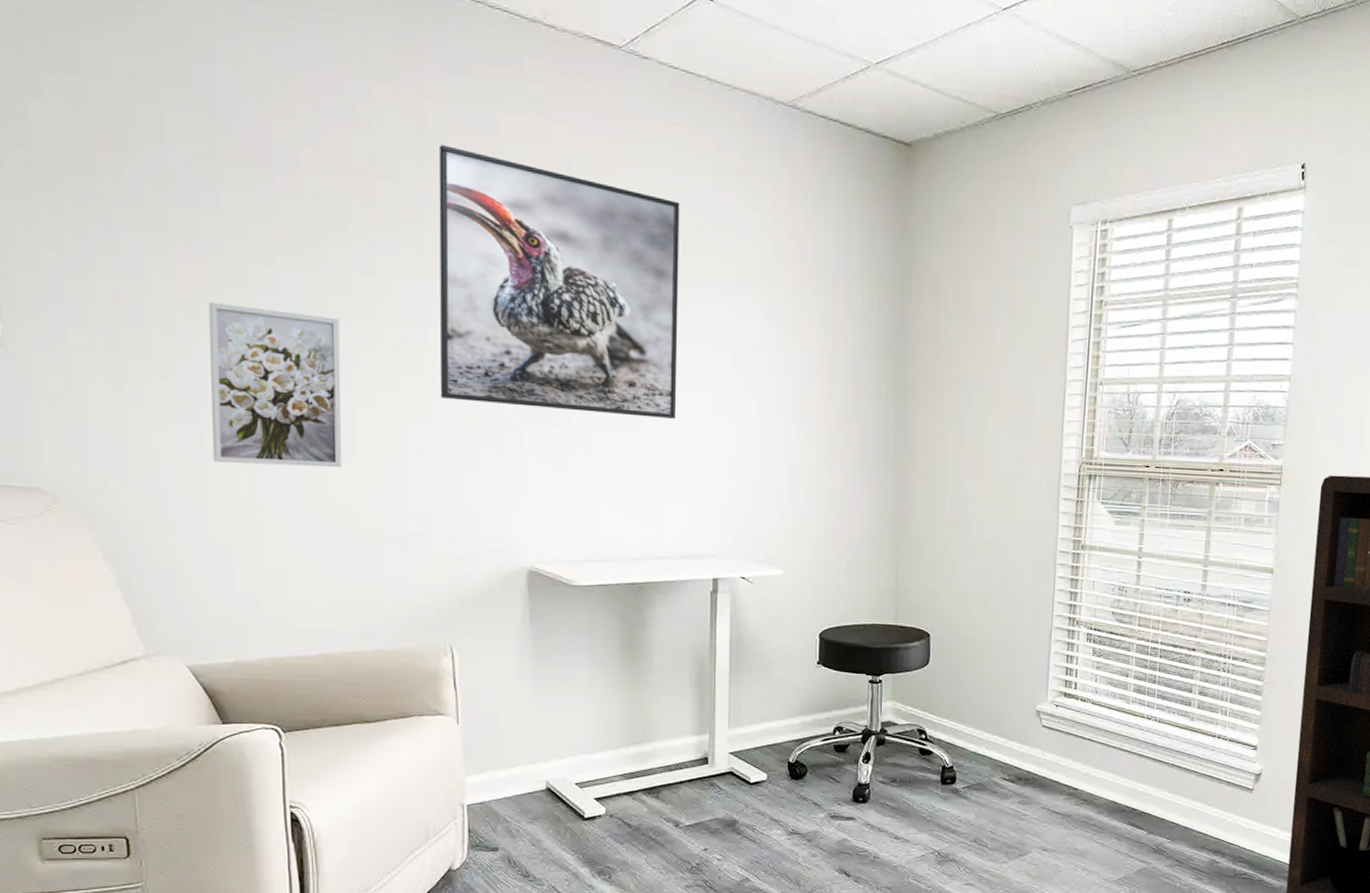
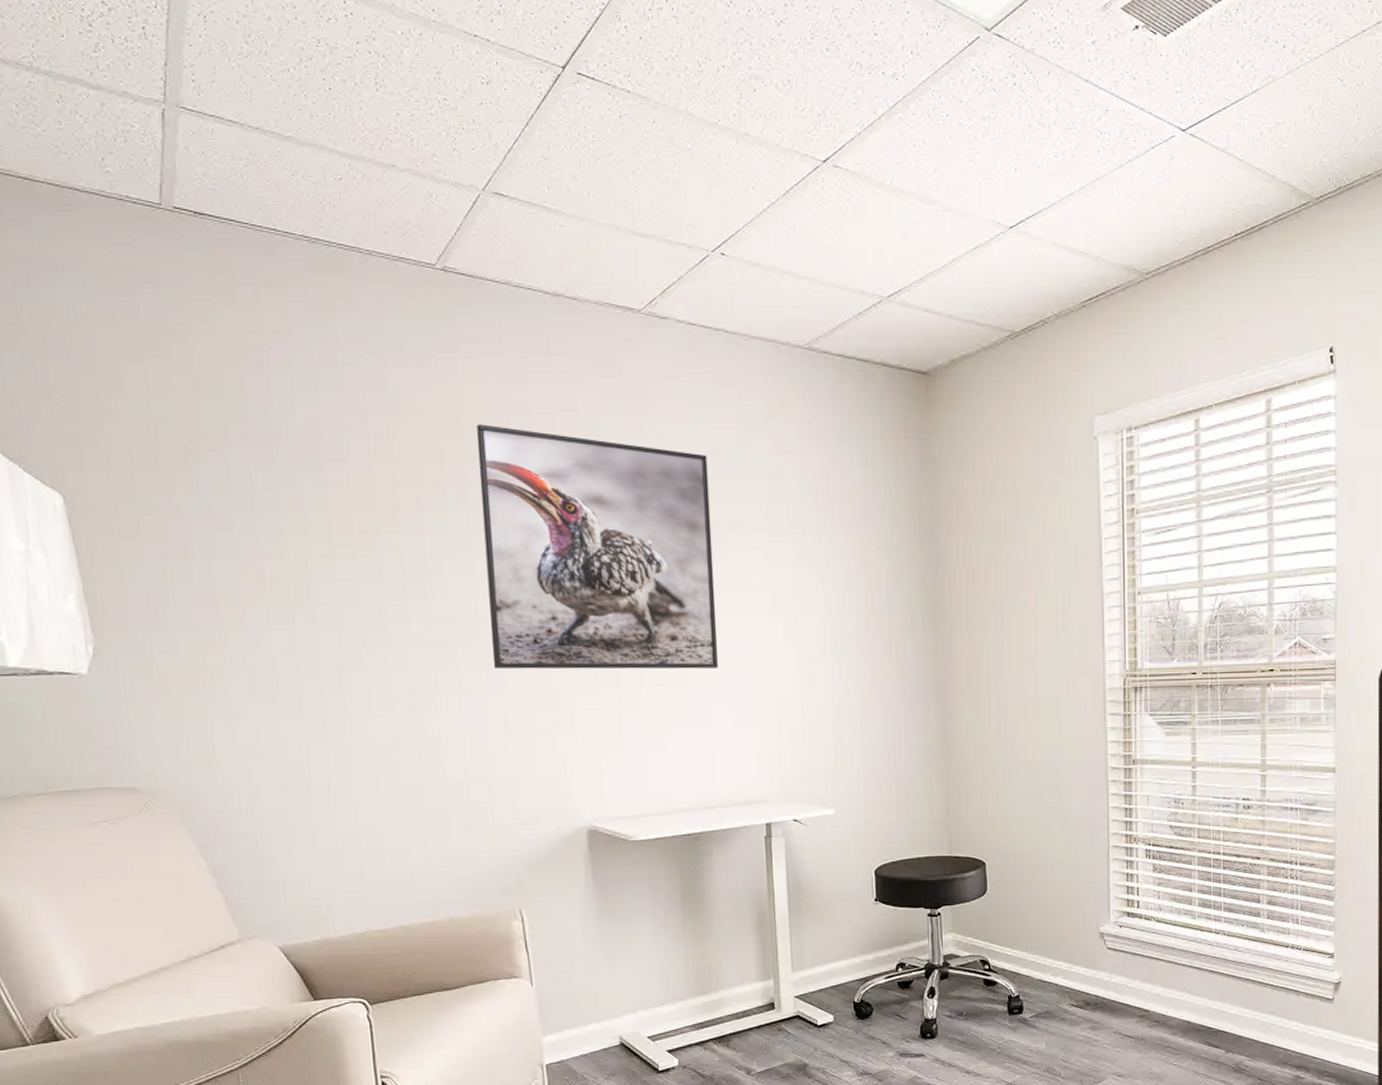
wall art: present [208,302,342,468] -> none [276,597,407,749]

